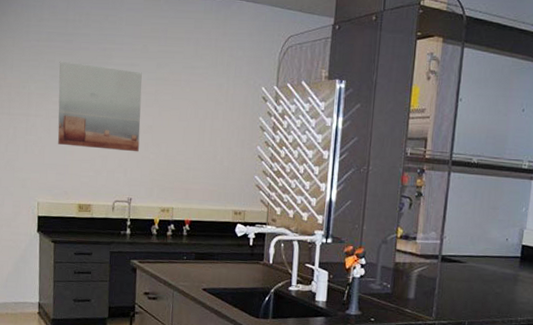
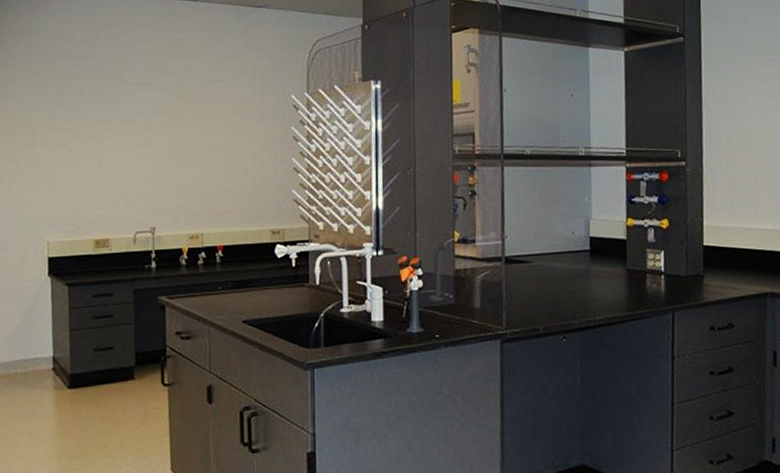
wall art: present [58,61,142,152] -> none [66,86,161,177]

